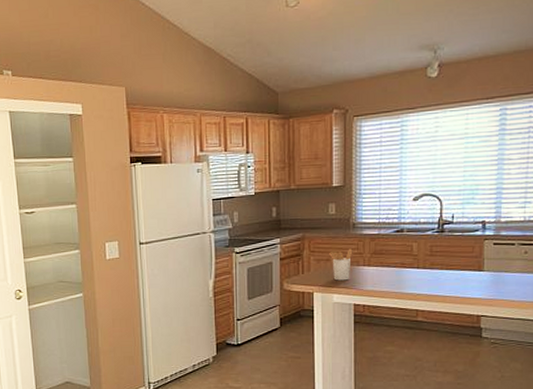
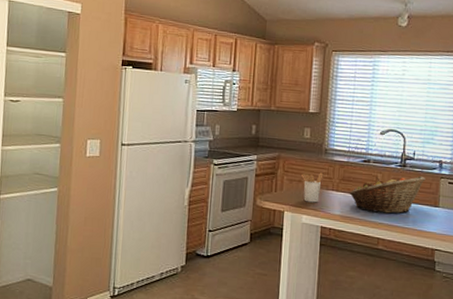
fruit basket: none [382,240,467,284] -> present [349,176,426,214]

